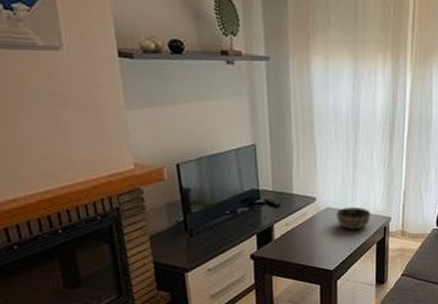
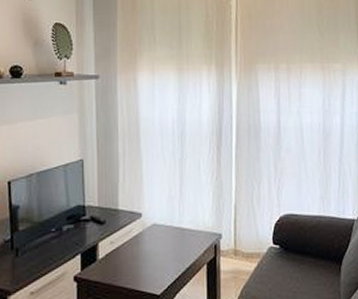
bowl: present [337,206,371,230] -> none [163,222,200,249]

